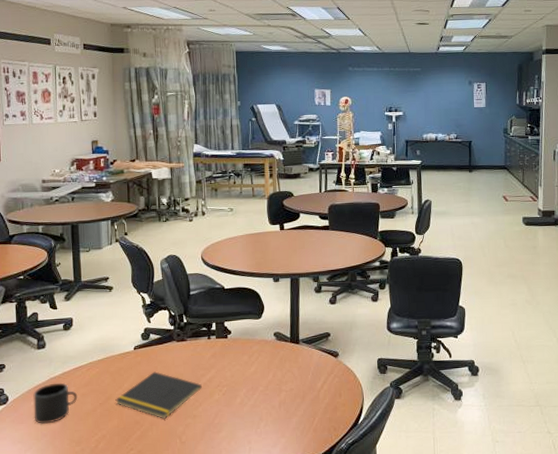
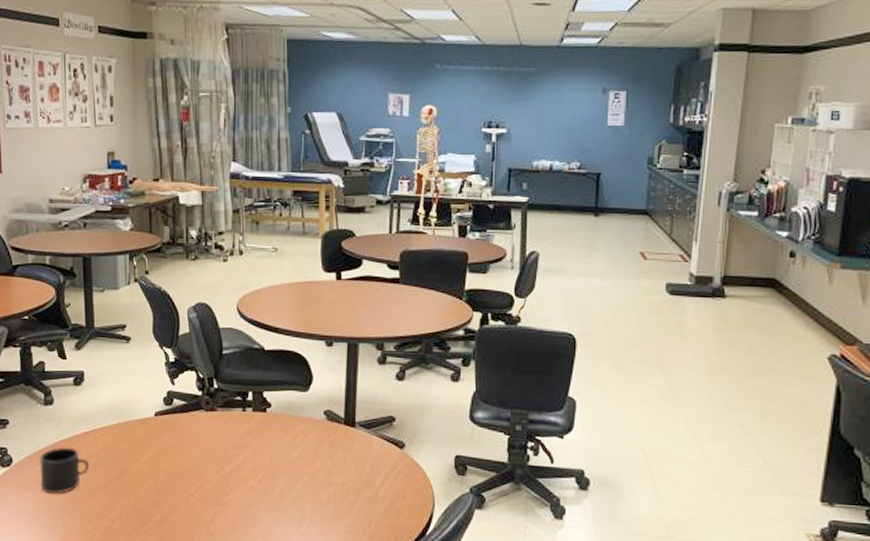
notepad: present [115,371,202,419] -> none [132,445,234,503]

